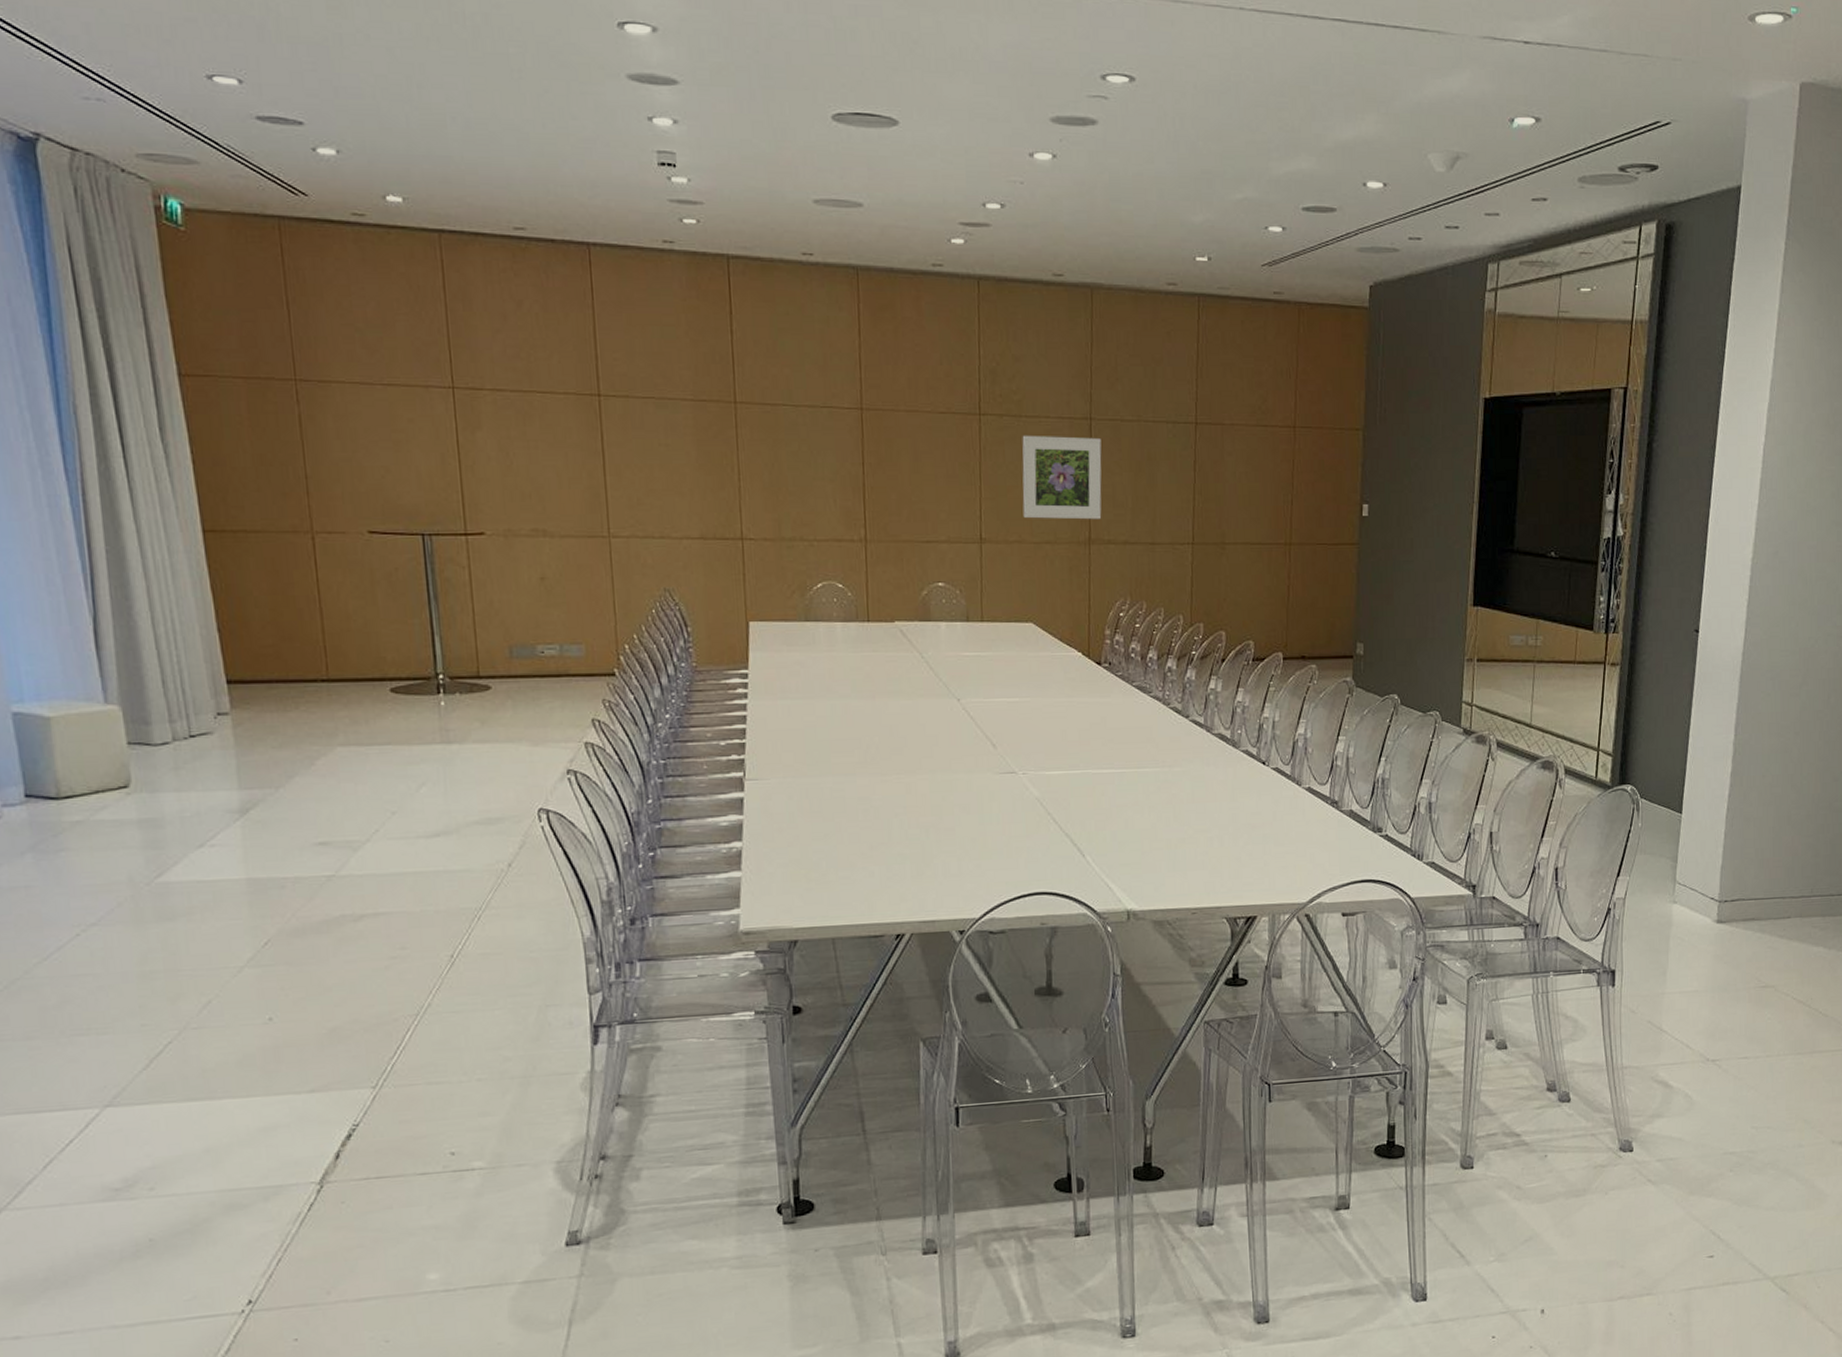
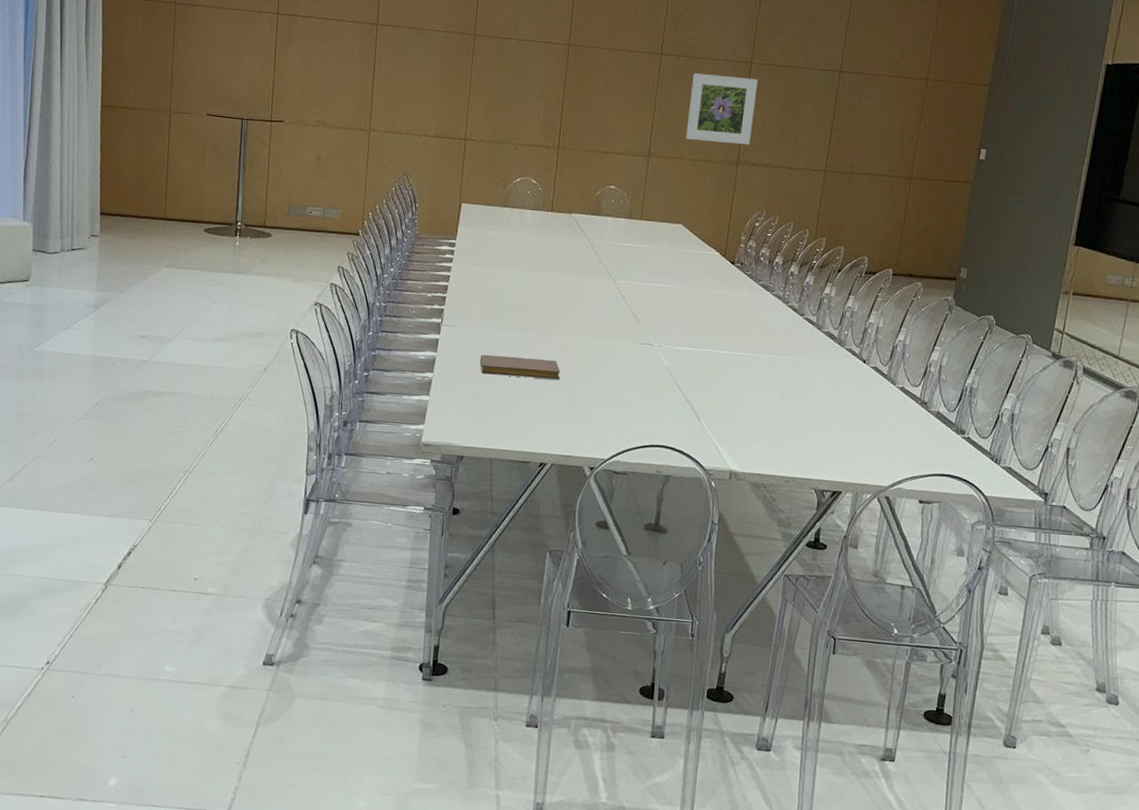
notebook: none [801,806,908,835] -> present [479,354,561,380]

